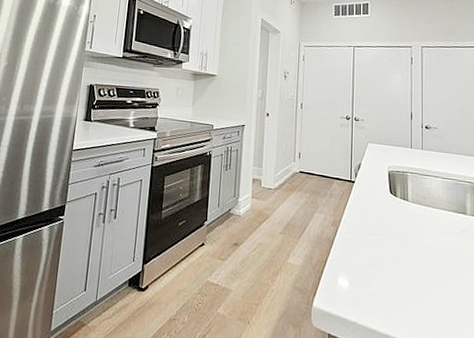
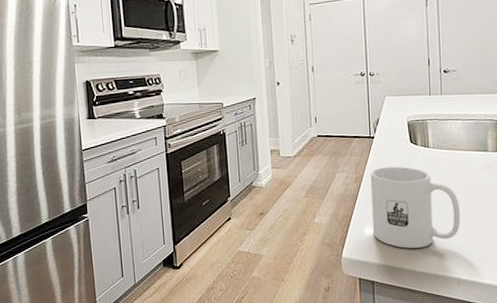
mug: none [346,214,438,310] -> present [370,166,461,249]

